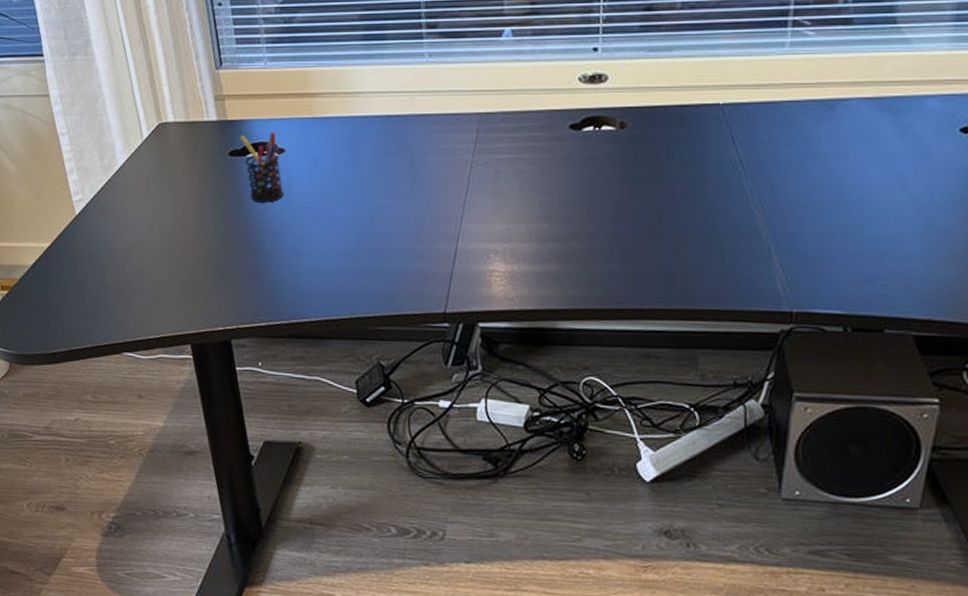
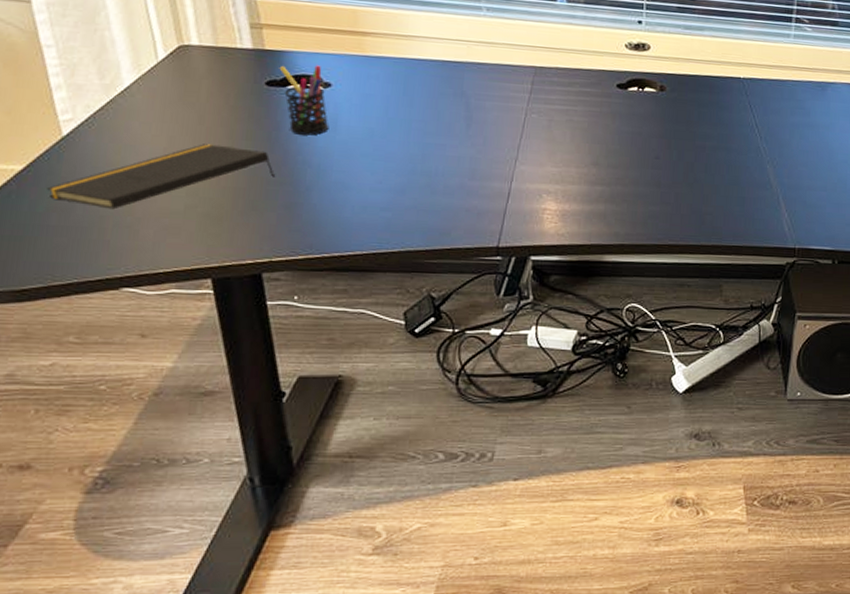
notepad: none [67,216,239,281] -> present [47,144,275,210]

